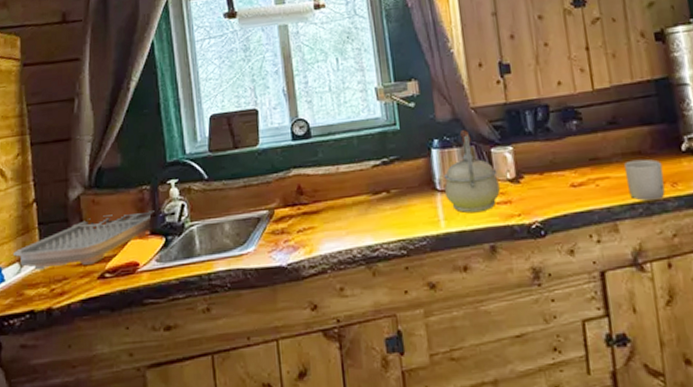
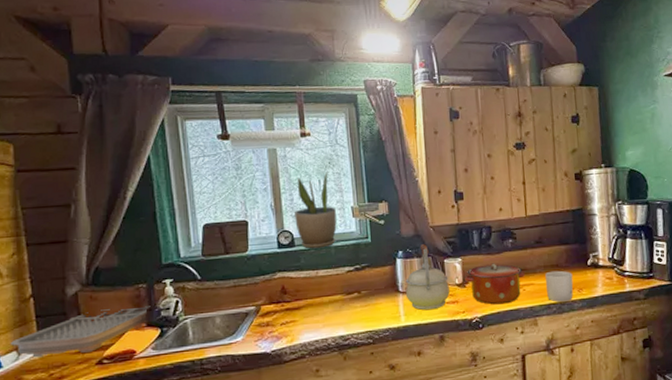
potted plant: none [310,48,359,140] -> present [294,172,337,249]
casserole: none [518,151,598,205] -> present [465,263,526,305]

